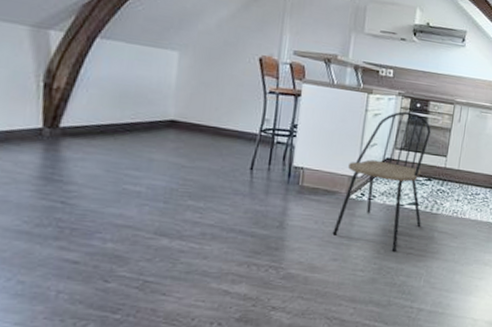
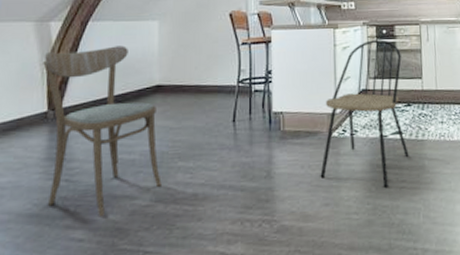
dining chair: none [39,63,169,243] -> present [43,45,162,217]

